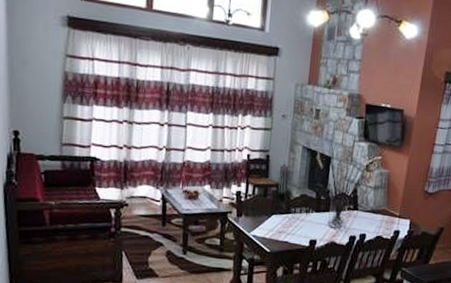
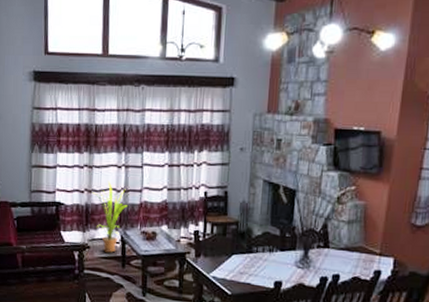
house plant: none [132,138,171,211] -> present [93,181,129,253]

